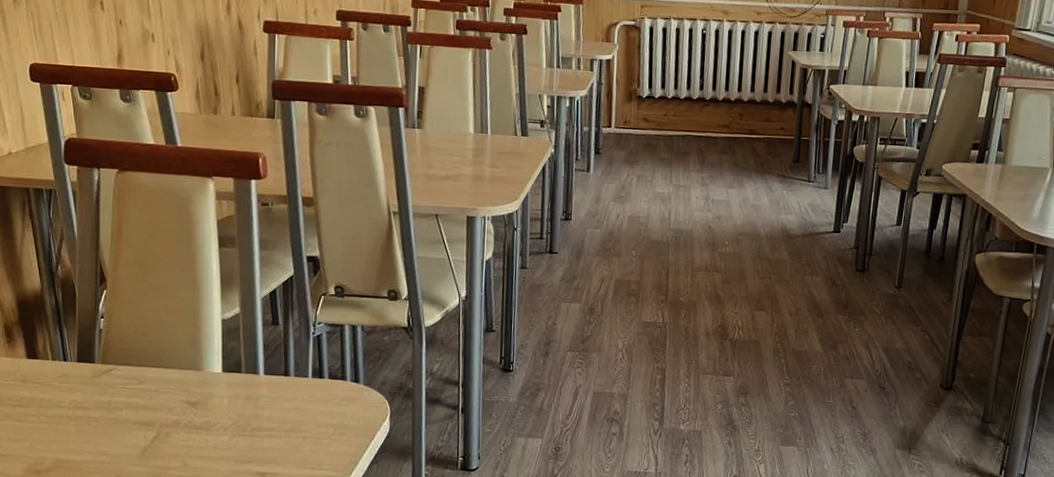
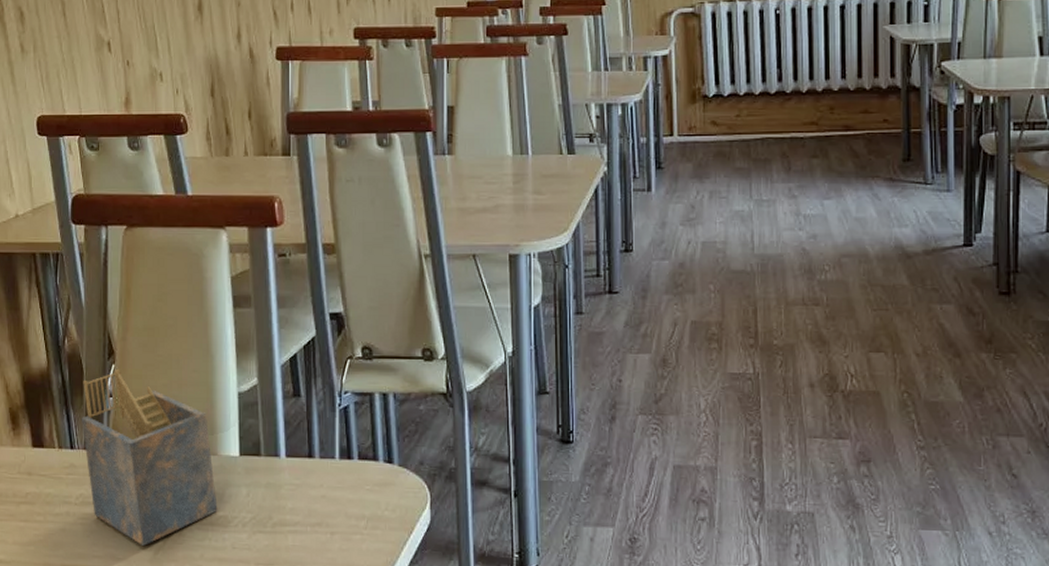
napkin holder: none [74,294,201,444] -> present [82,368,218,546]

